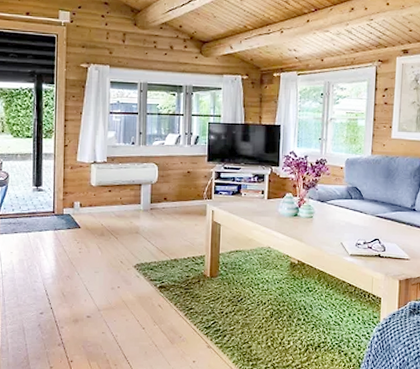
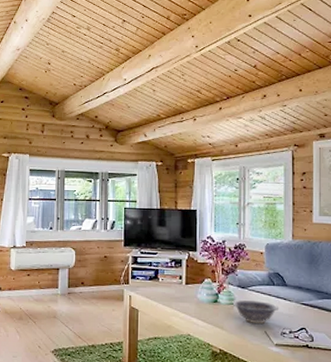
decorative bowl: none [311,213,355,236] -> present [232,299,278,325]

